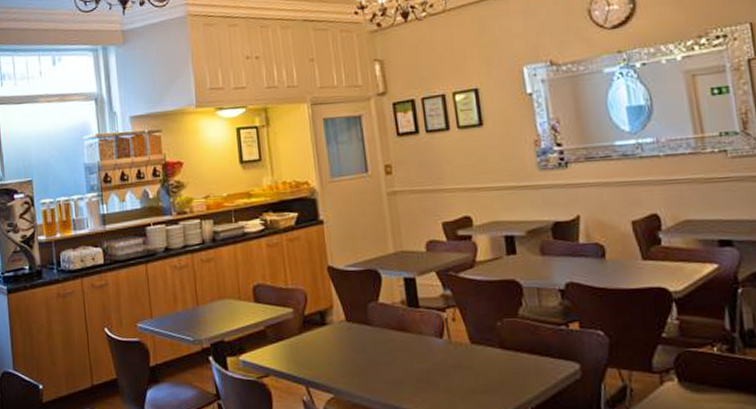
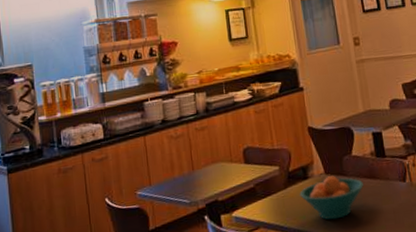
fruit bowl: none [316,324,392,375] -> present [299,176,364,220]

